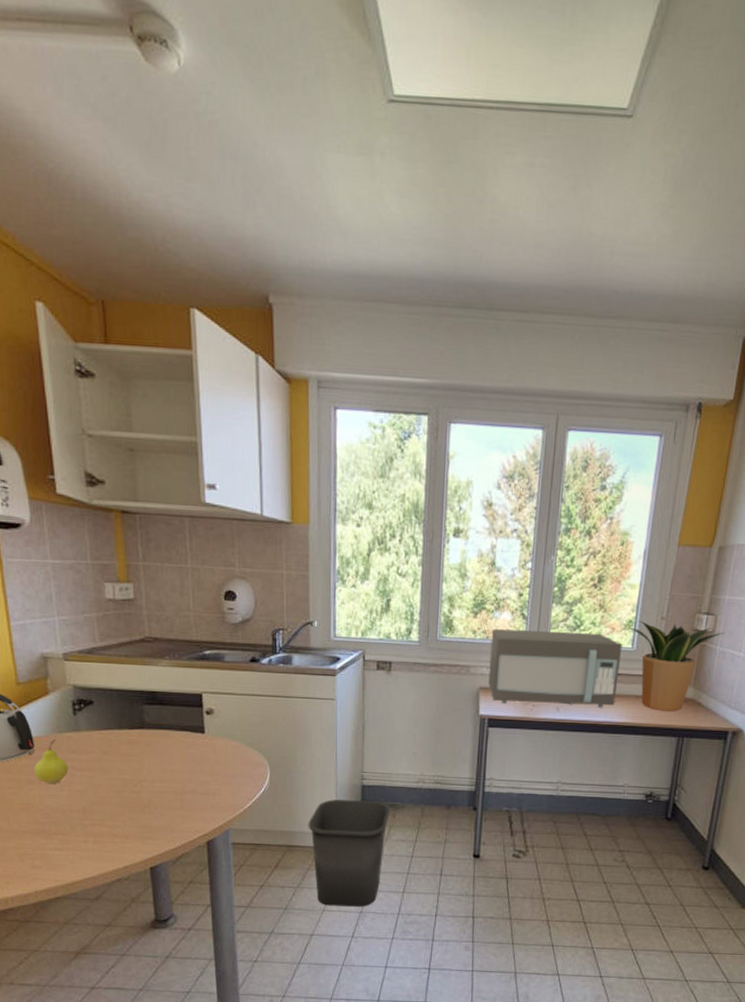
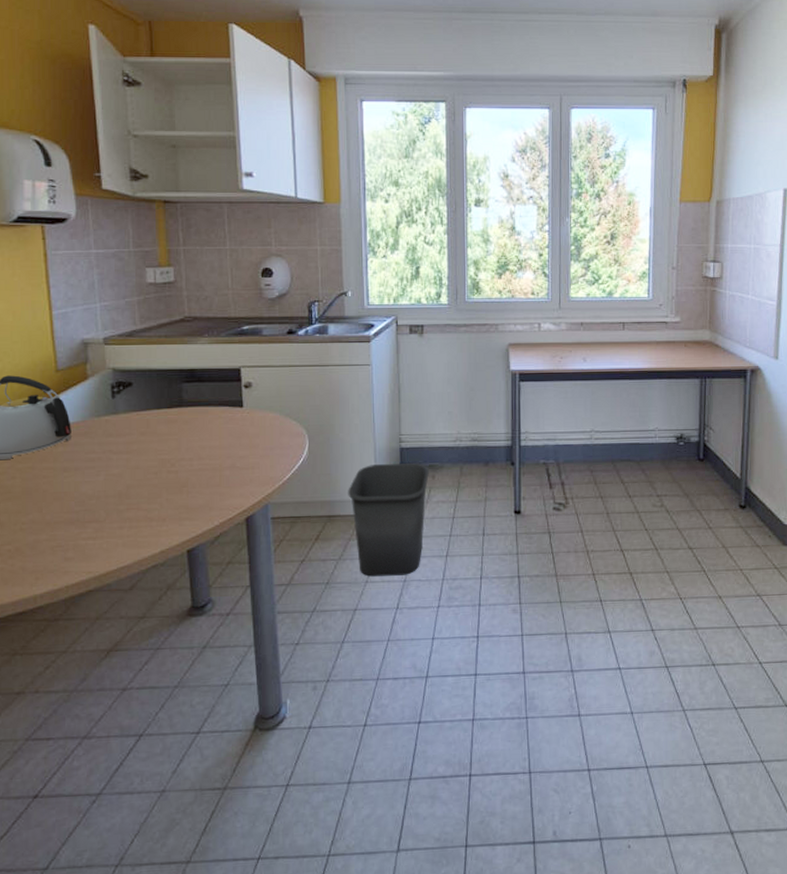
fruit: present [34,738,69,784] -> none [70,423,105,470]
microwave: present [488,629,623,708] -> none [516,285,639,357]
potted plant: present [628,621,725,712] -> none [643,272,732,355]

